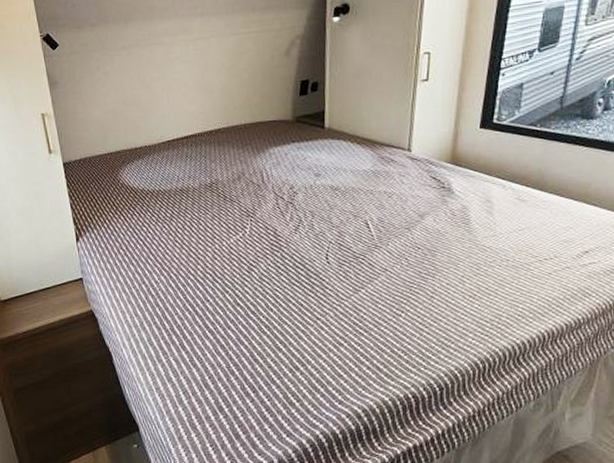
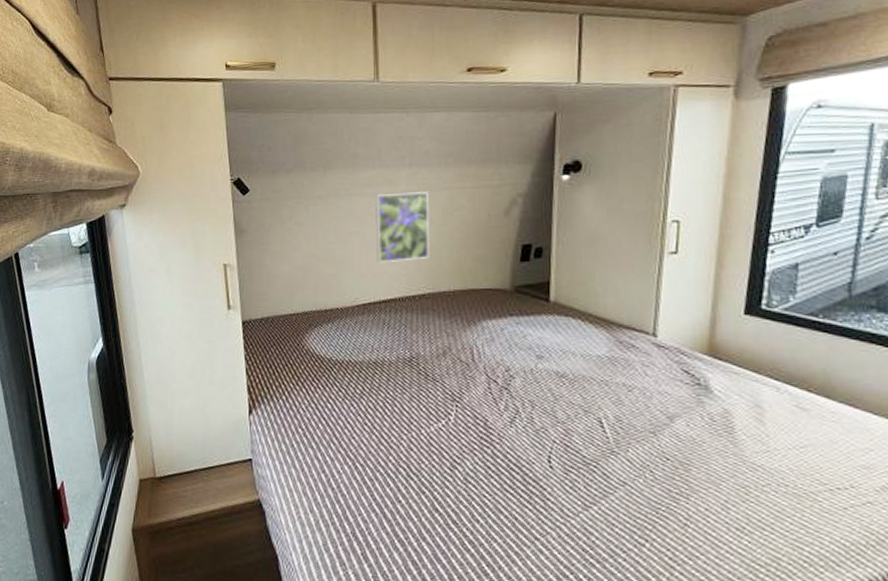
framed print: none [173,38,222,104] -> present [375,192,429,263]

